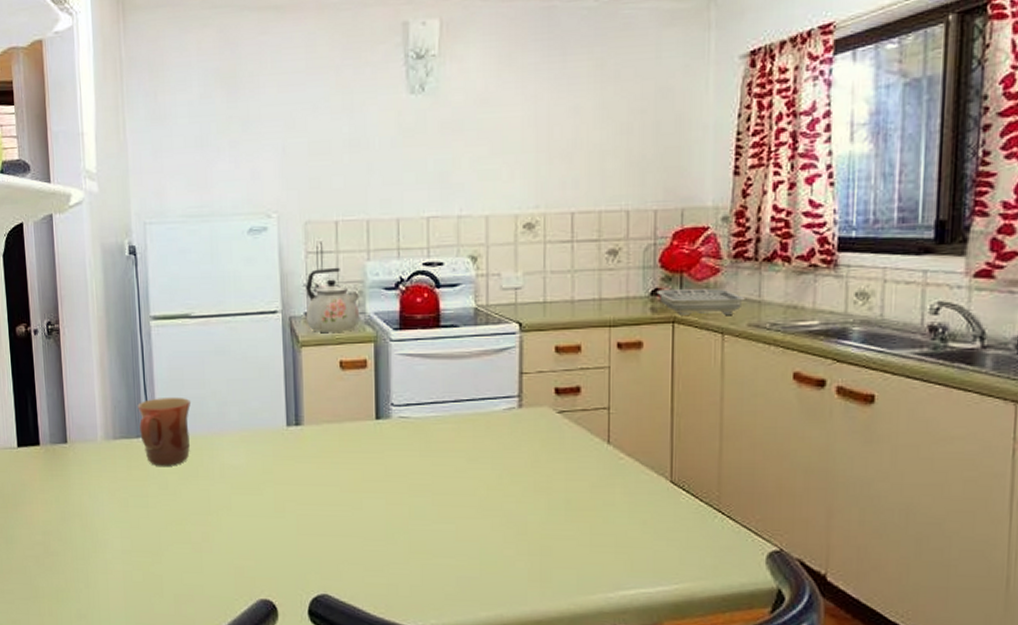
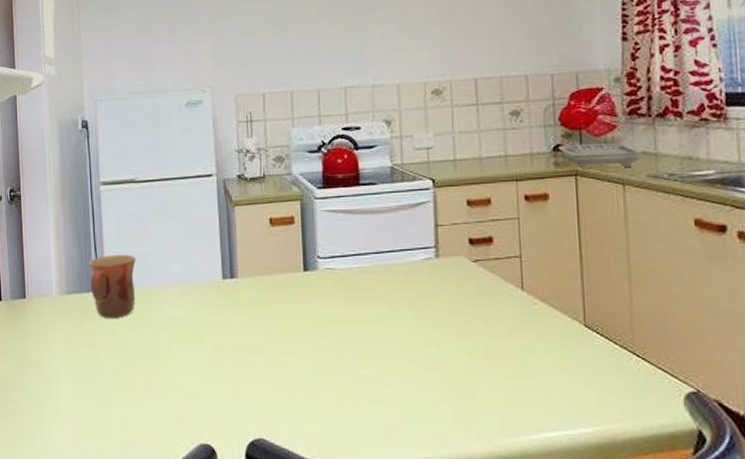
kettle: present [305,267,360,334] -> none [238,134,287,194]

